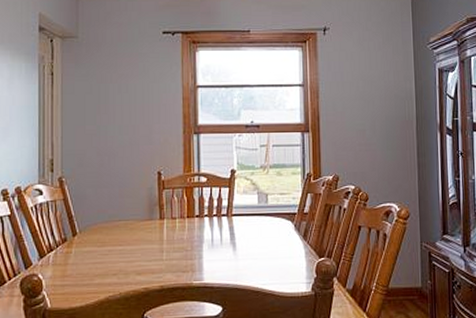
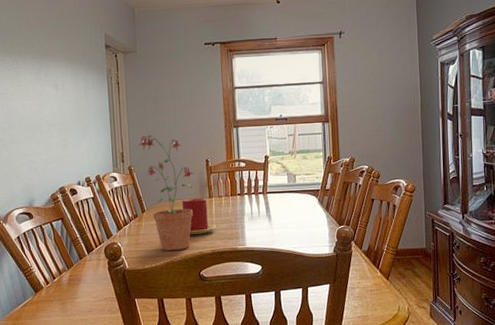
potted plant: none [74,139,141,286] -> present [139,135,194,251]
candle: none [124,219,166,266] -> present [181,198,216,235]

